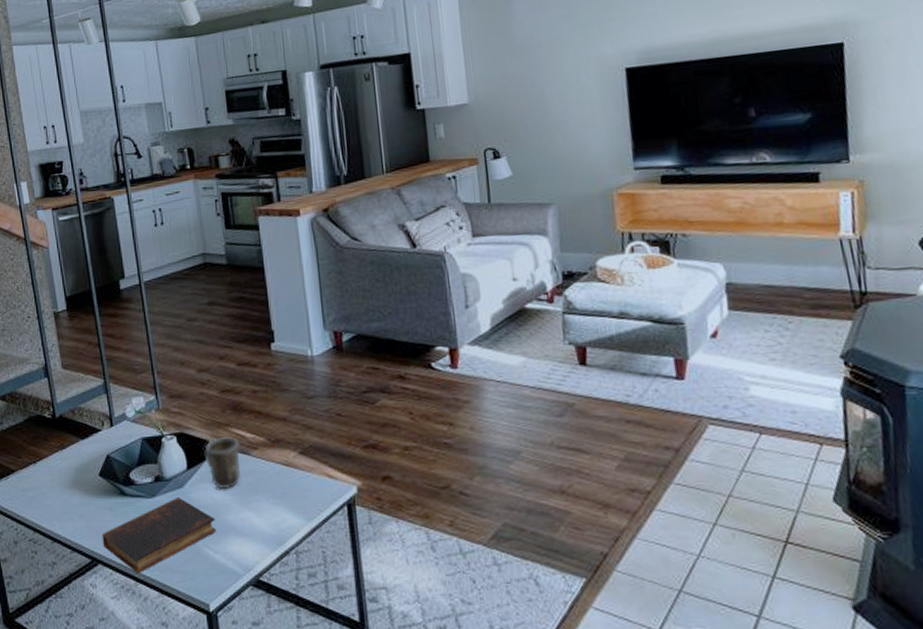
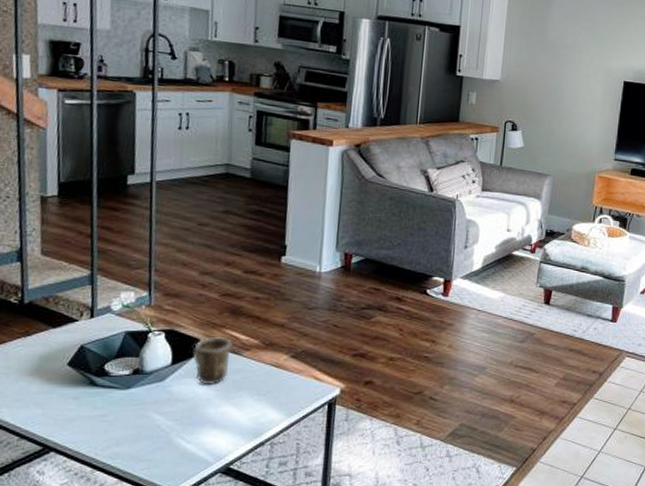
book: present [102,497,217,574] -> none [59,390,194,461]

